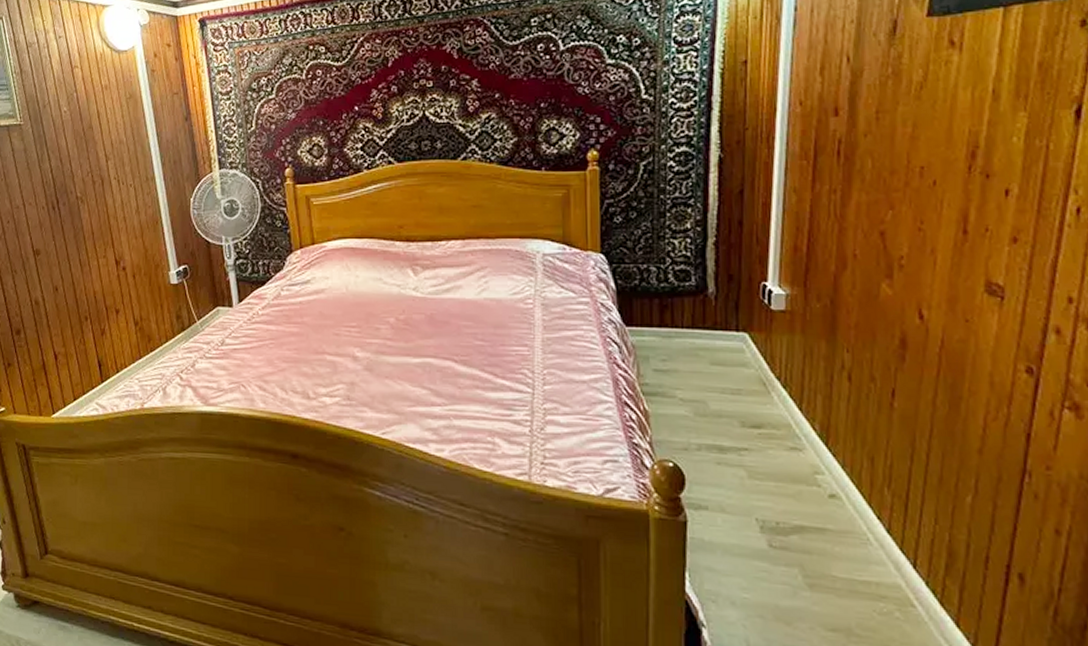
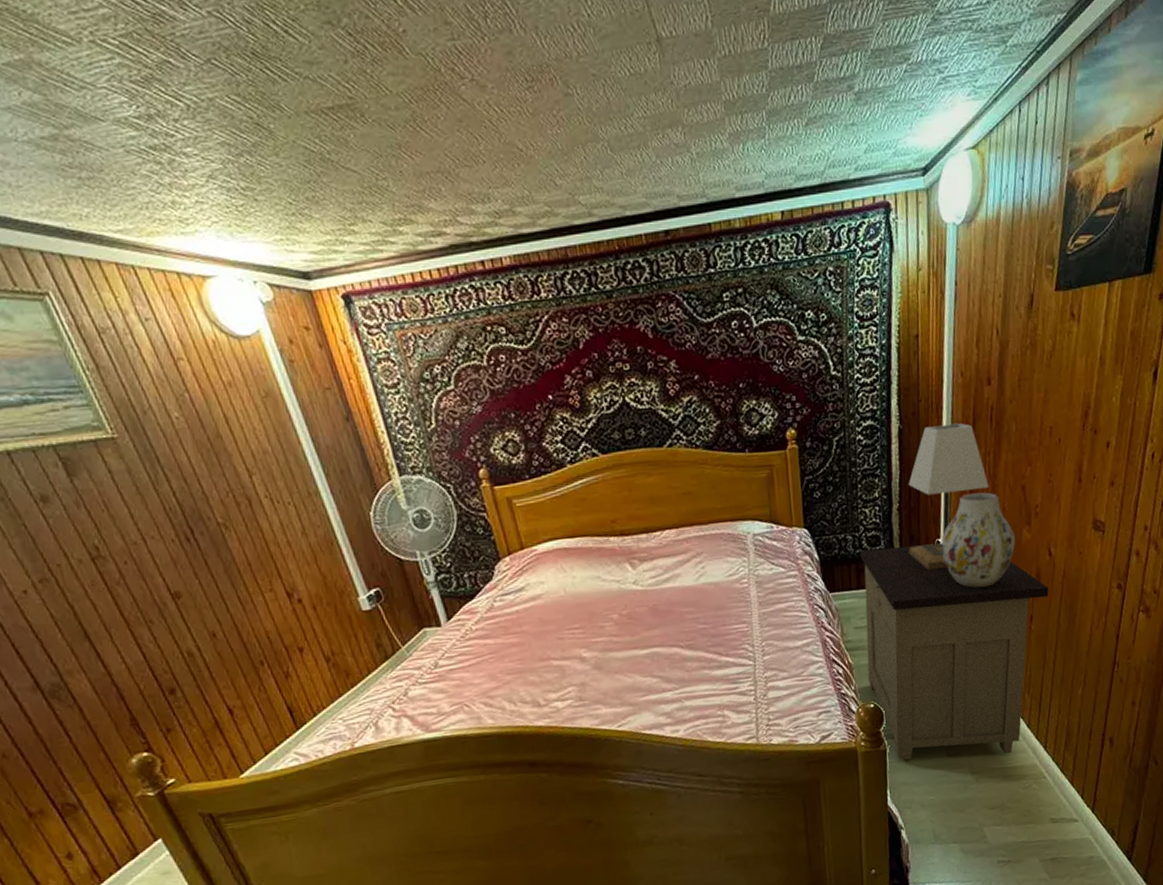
nightstand: none [665,284,919,563] -> present [860,543,1049,761]
lamp: none [726,155,835,316] -> present [908,423,989,569]
vase: none [769,233,871,346] -> present [941,492,1016,588]

